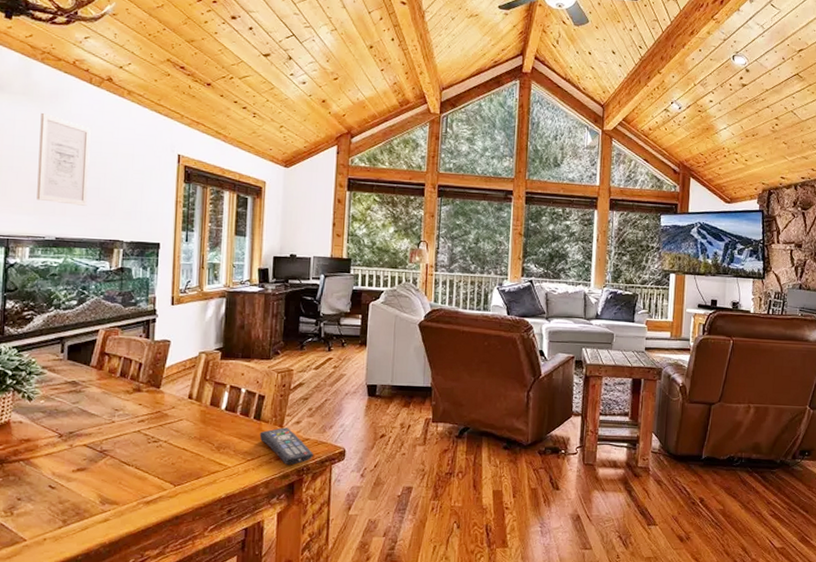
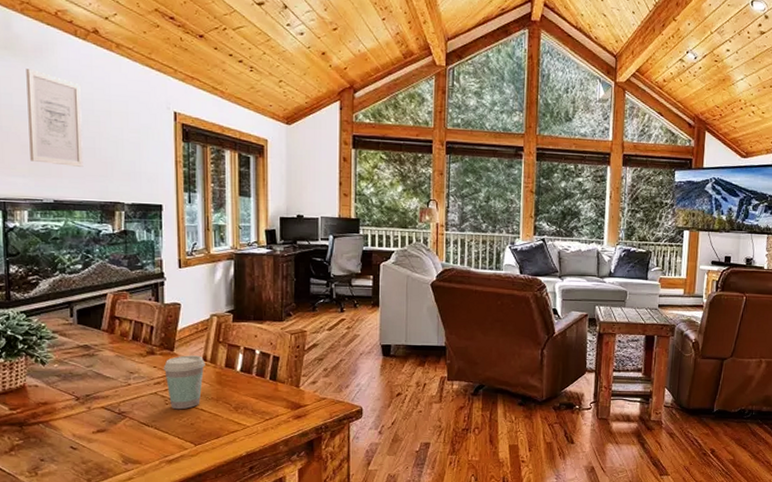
coffee cup: none [148,393,191,449] -> present [163,355,205,410]
remote control: present [259,427,313,466] -> none [276,387,331,424]

